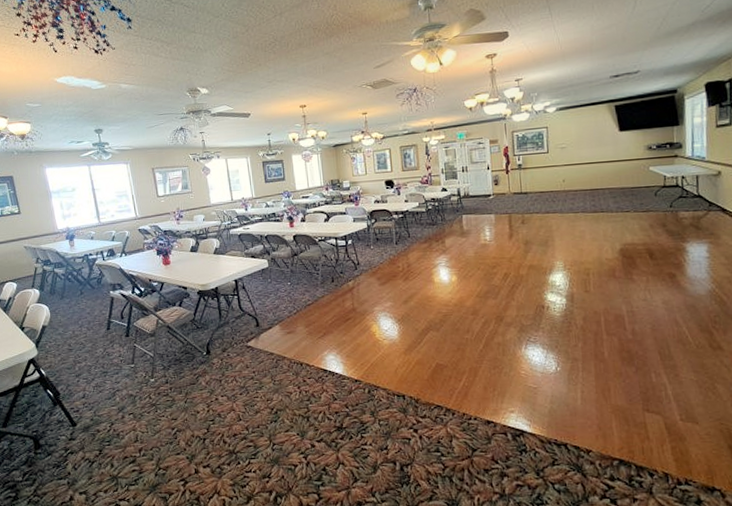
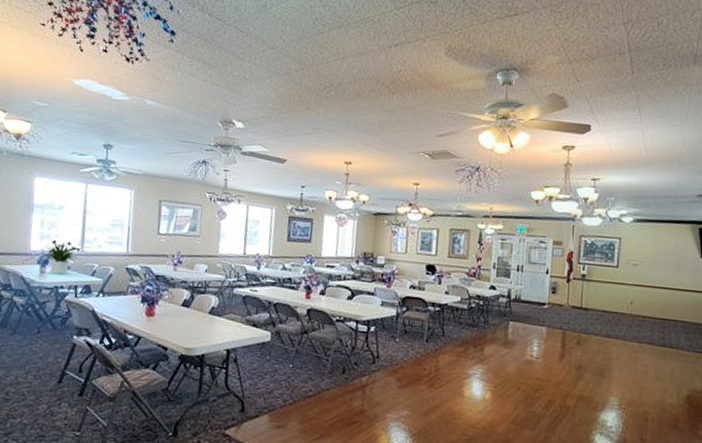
flower arrangement: none [69,216,98,245] -> present [43,239,81,275]

